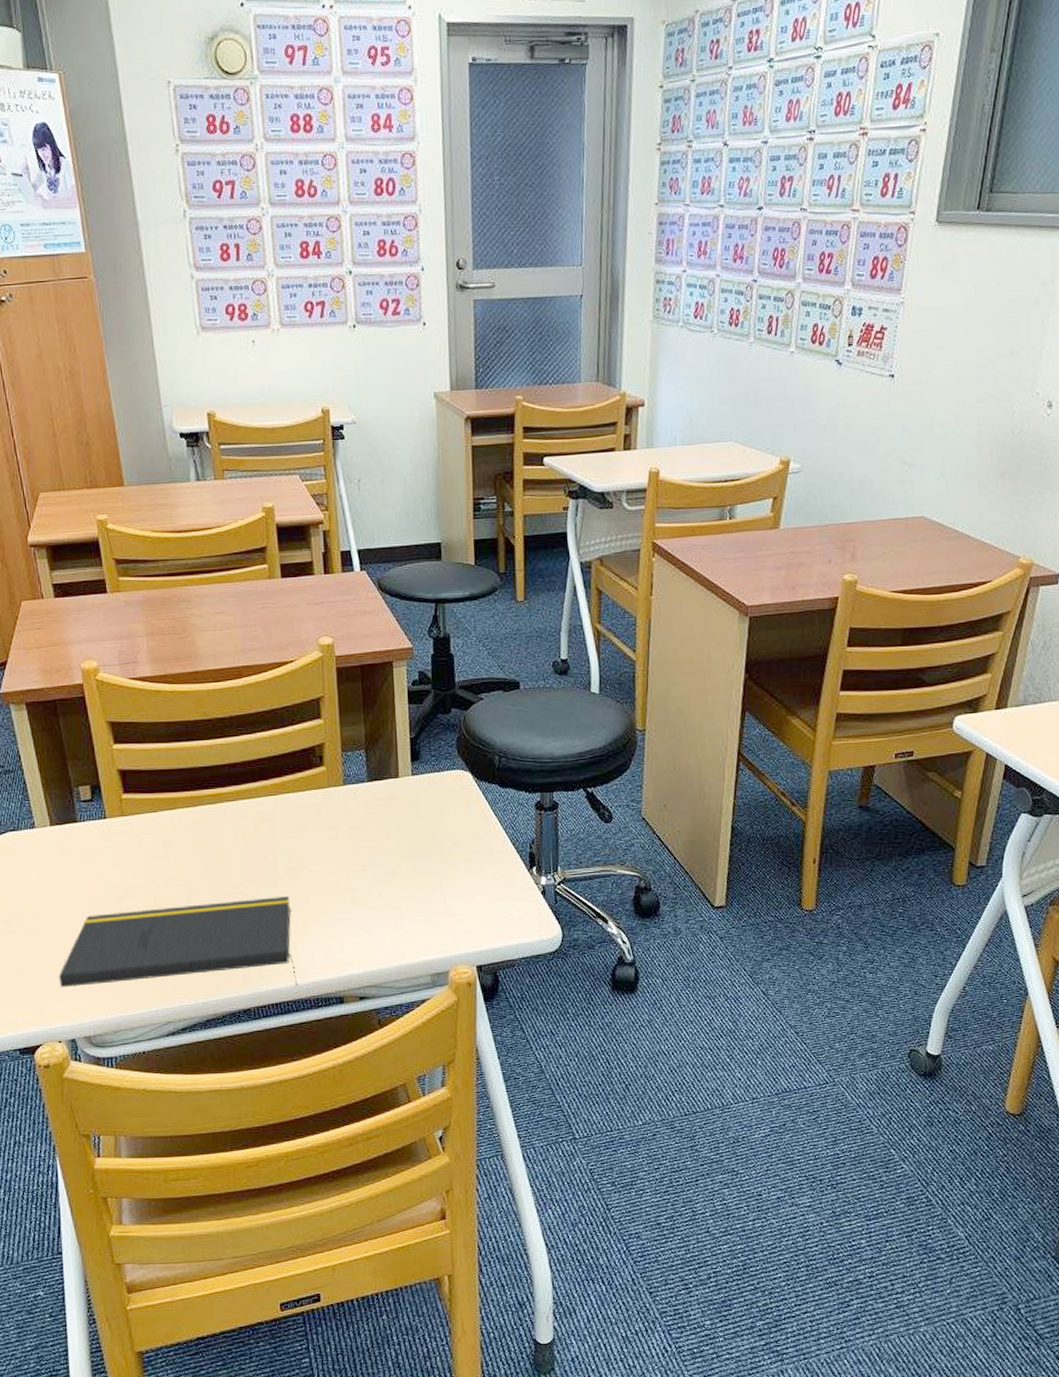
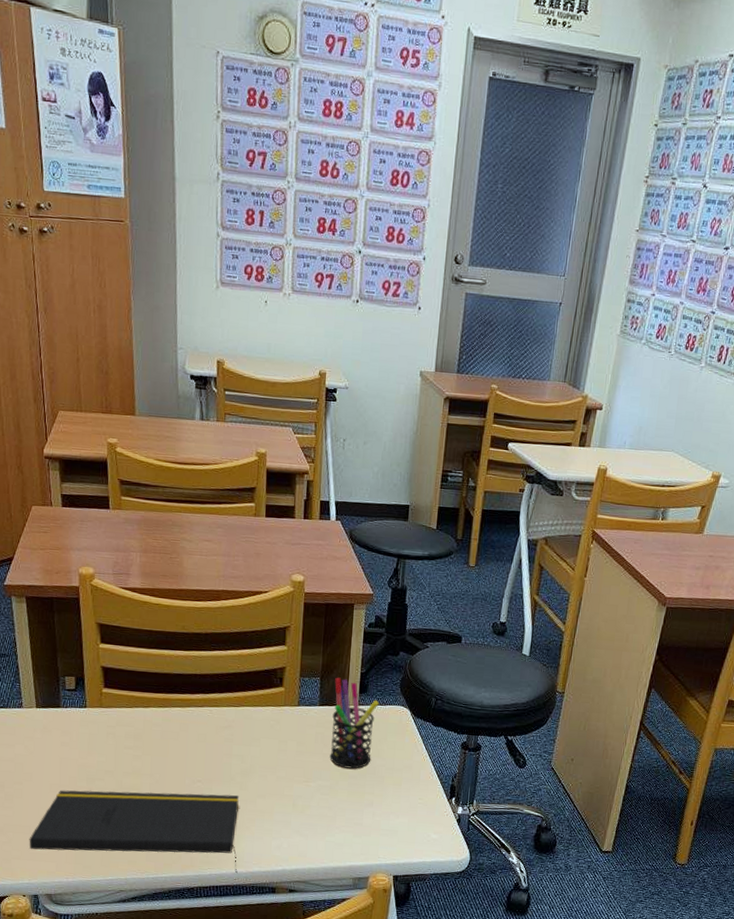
pen holder: none [382,746,435,849] -> present [329,677,379,769]

